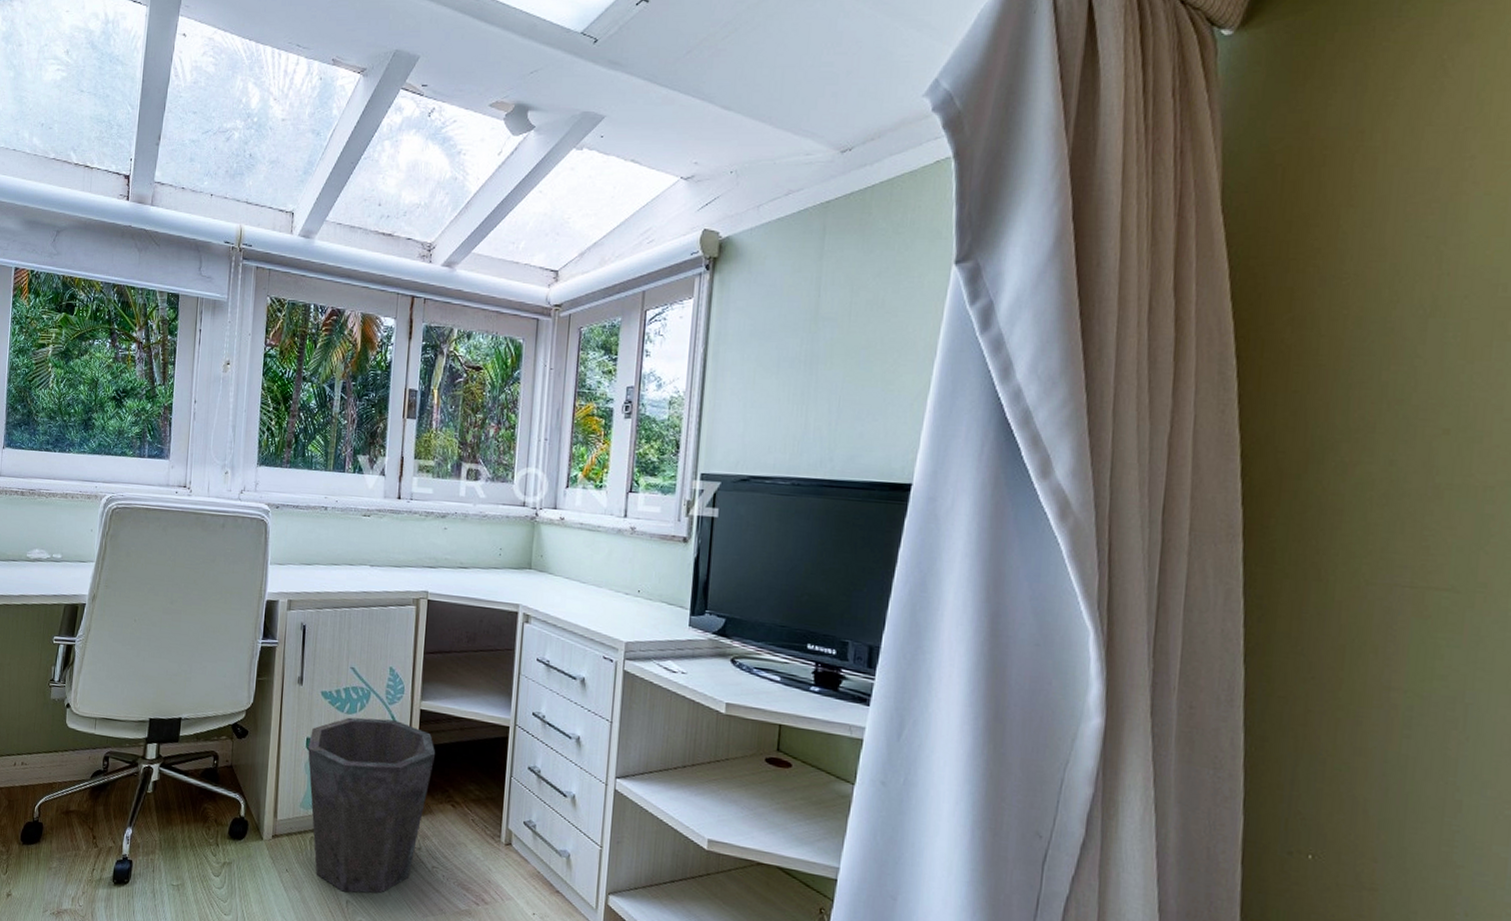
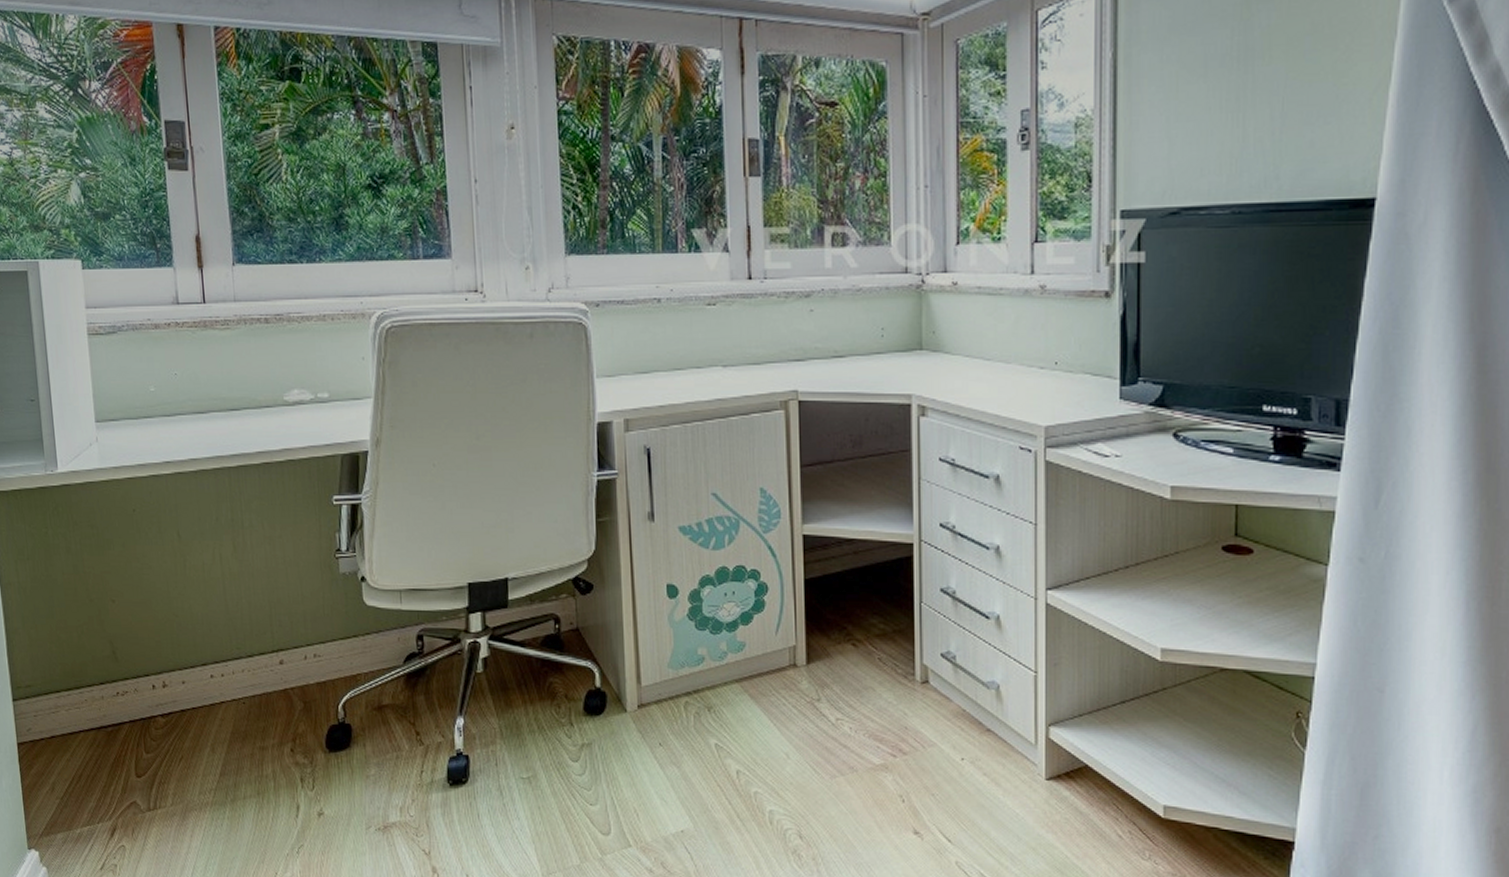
waste bin: present [308,717,436,893] -> none [670,550,827,761]

